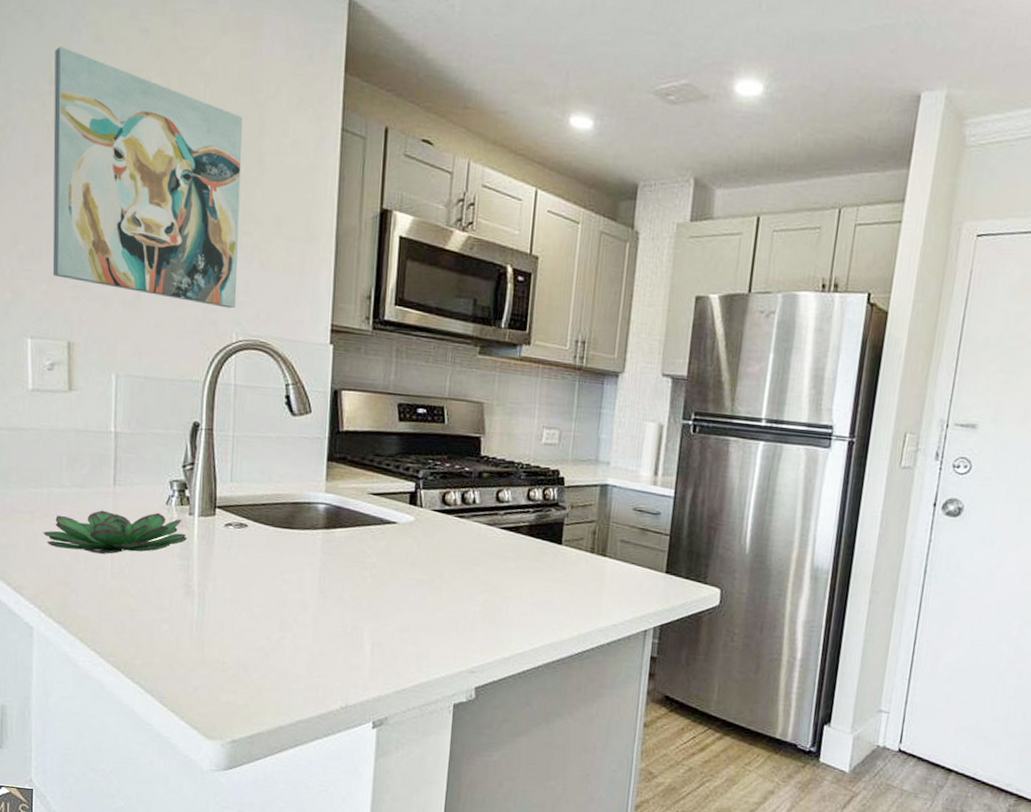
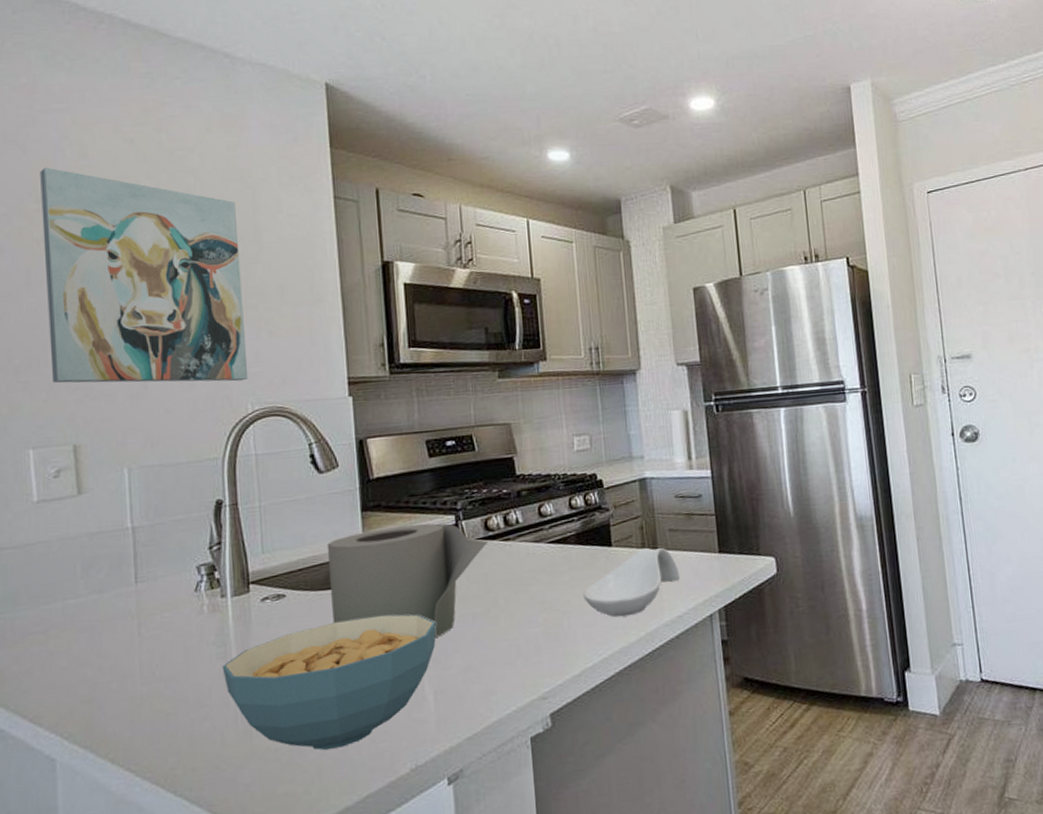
succulent plant: present [43,510,187,554] -> none [60,602,221,664]
cereal bowl: none [184,559,382,674] -> present [222,614,436,751]
toilet paper roll: none [288,481,444,595] -> present [326,523,489,637]
spoon rest: none [525,553,623,615] -> present [583,548,681,618]

